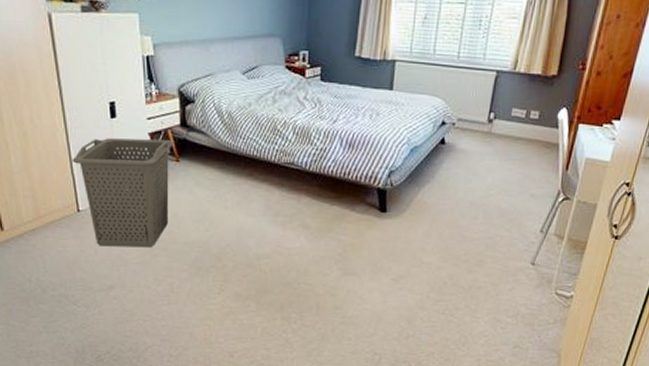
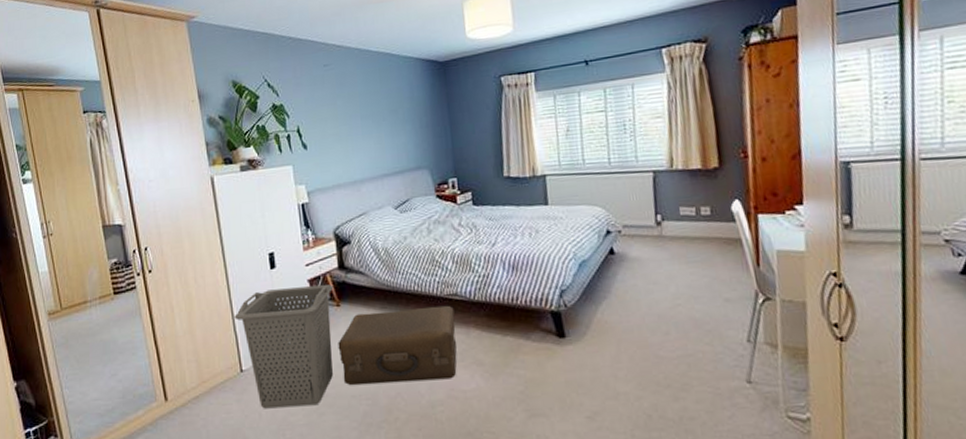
suitcase: none [175,171,289,237] -> present [338,305,457,386]

